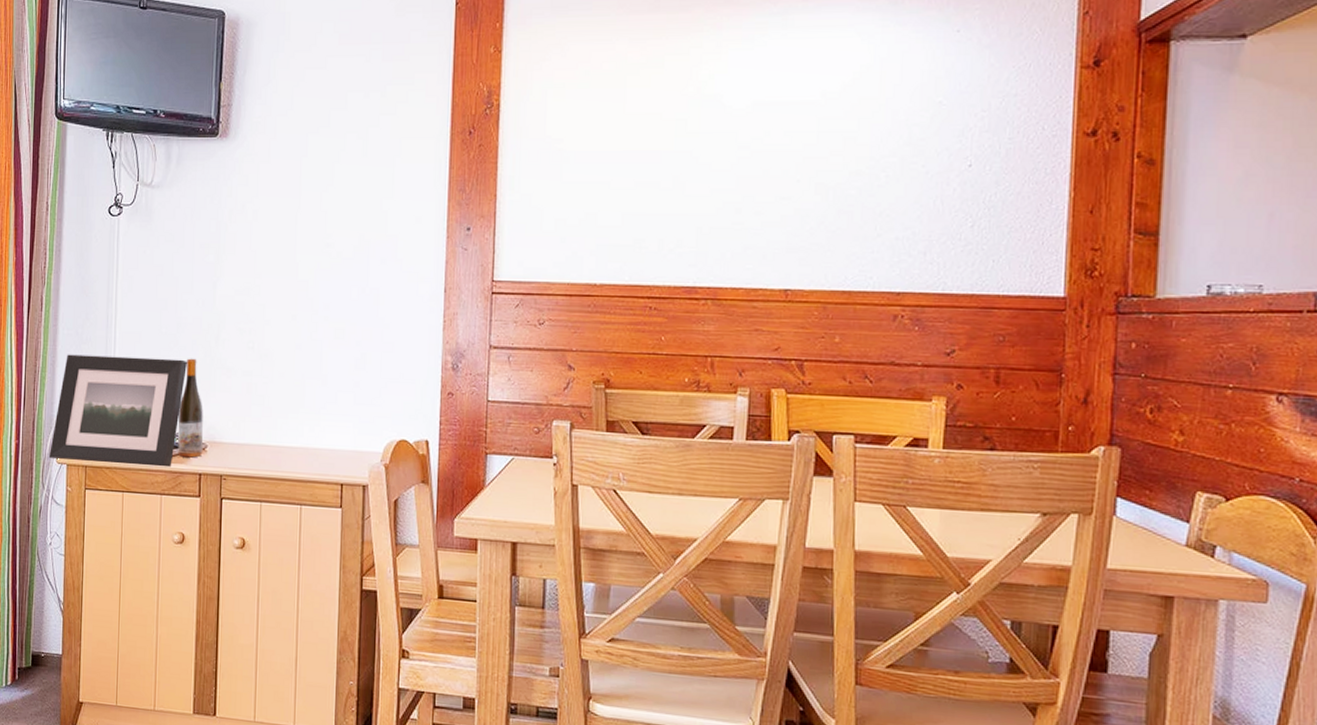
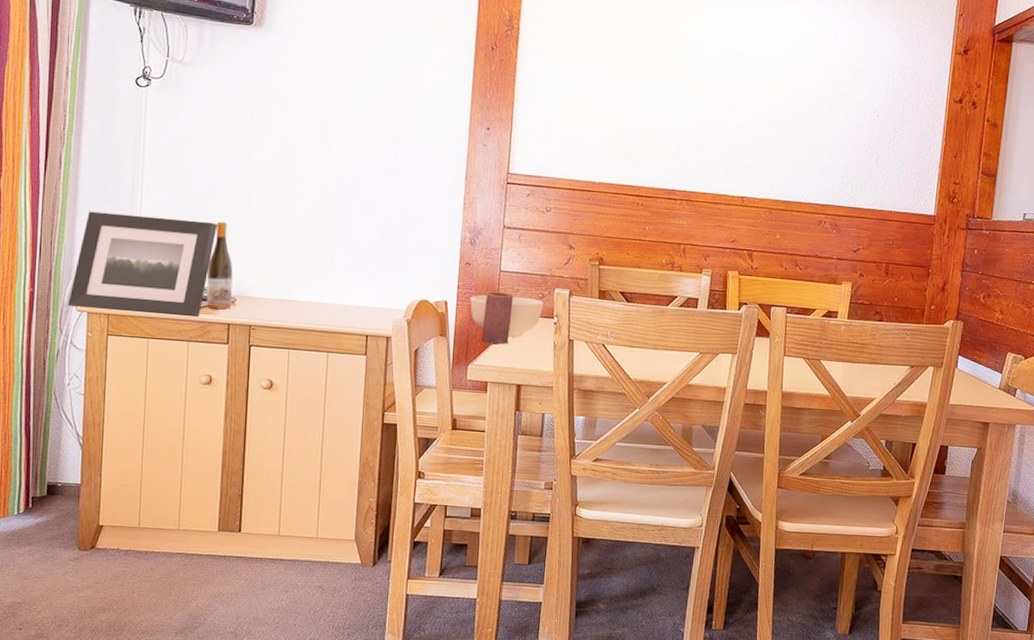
bowl: none [454,431,541,484] -> present [470,294,545,338]
candle: none [469,427,504,493] -> present [481,291,514,345]

